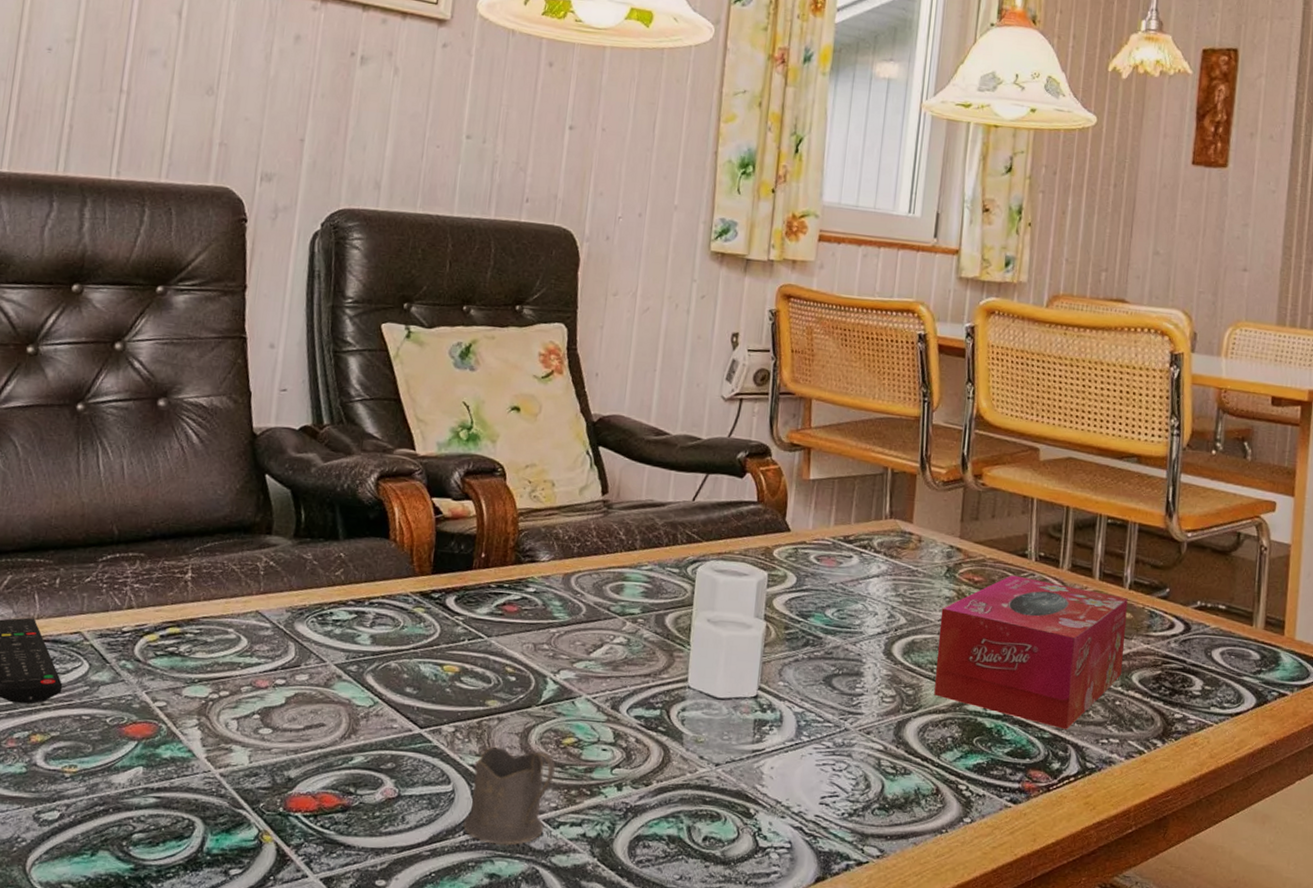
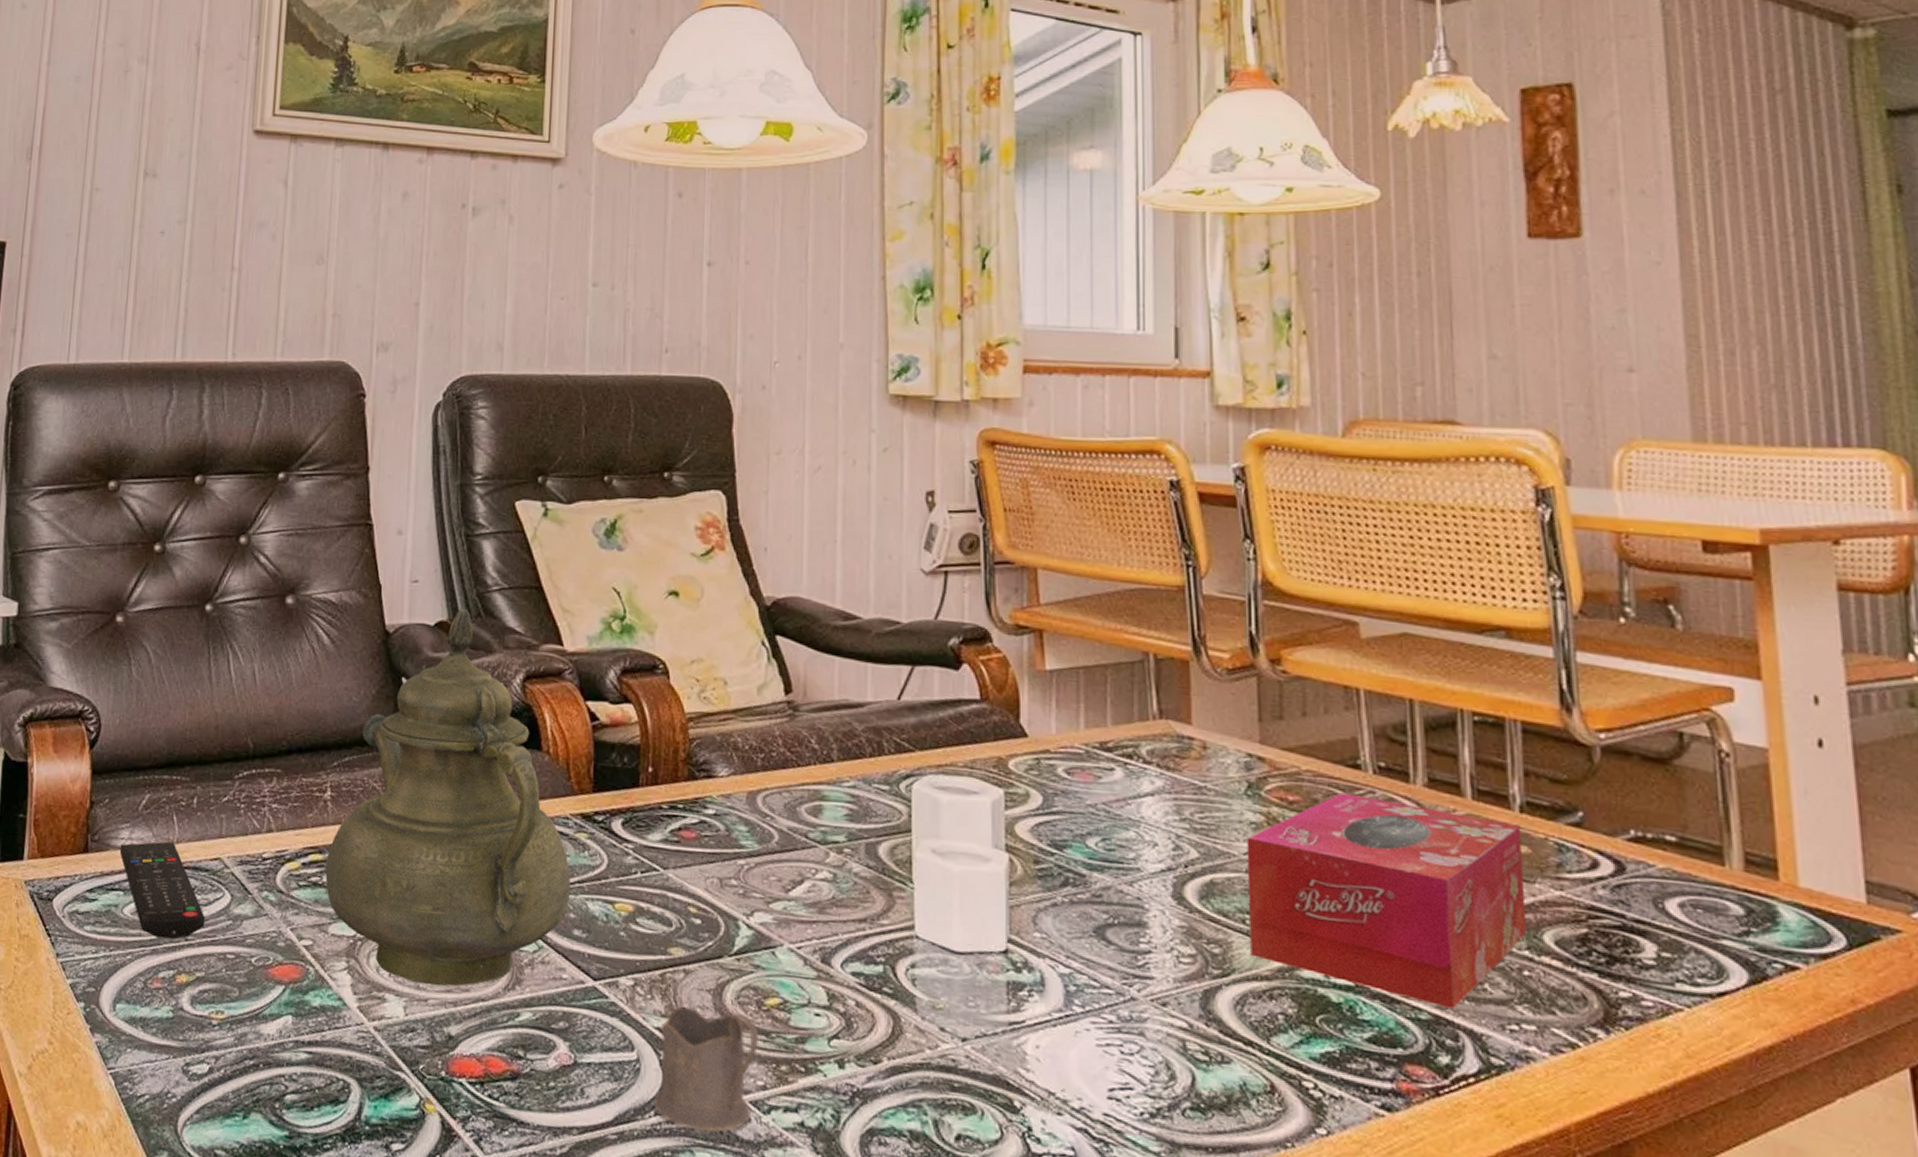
teapot: none [182,416,407,738] -> present [325,609,571,987]

